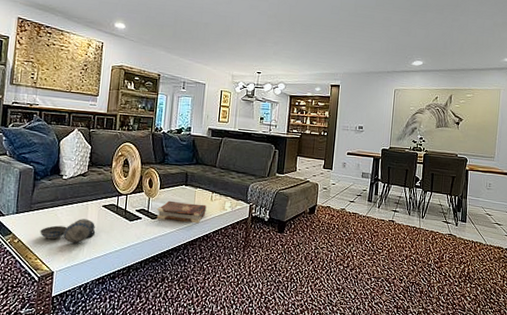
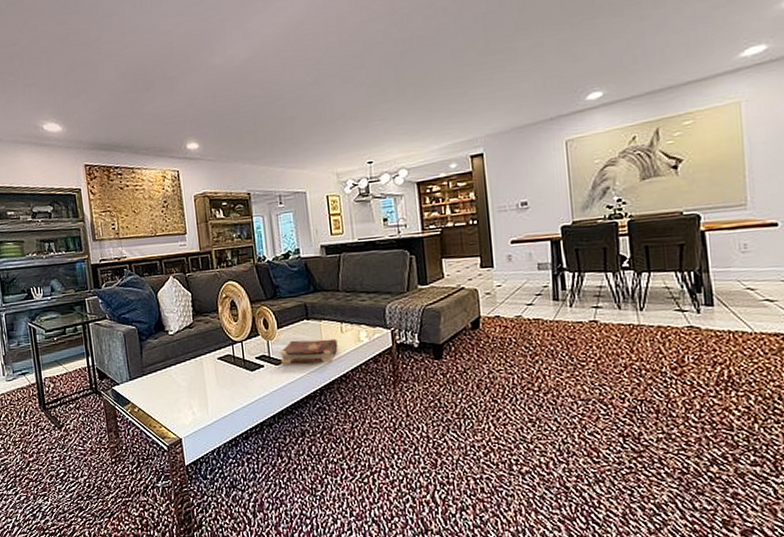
decorative bowl: present [40,219,96,244] -> none [158,376,217,405]

